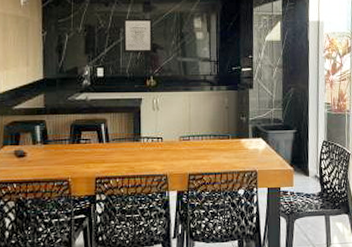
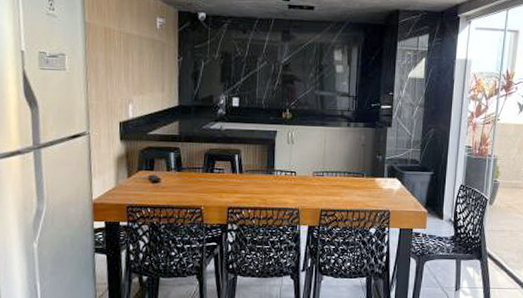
wall art: present [122,18,153,54] -> none [260,46,292,84]

